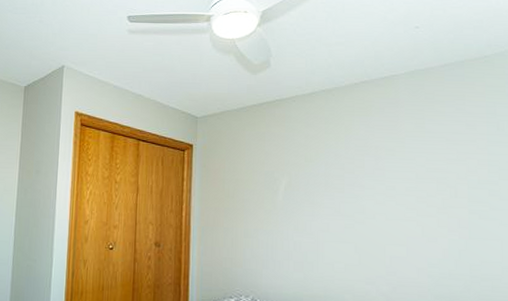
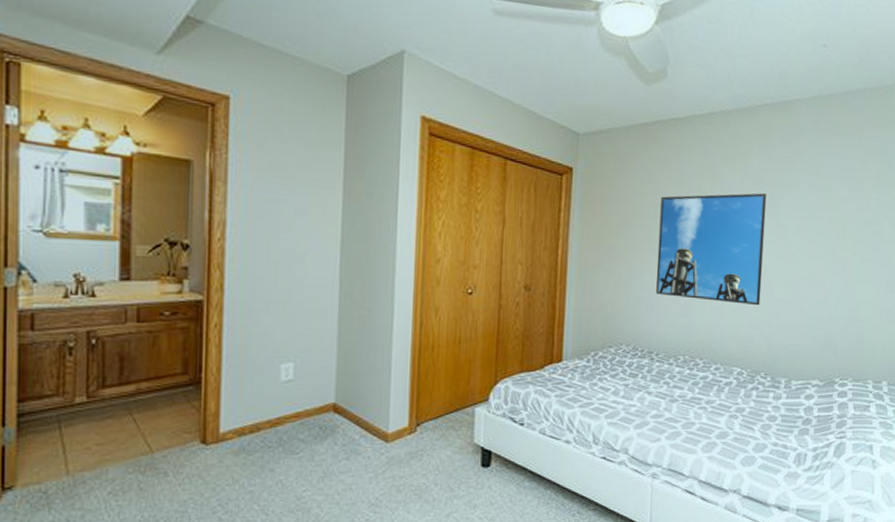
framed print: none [270,159,374,263] -> present [656,193,767,306]

